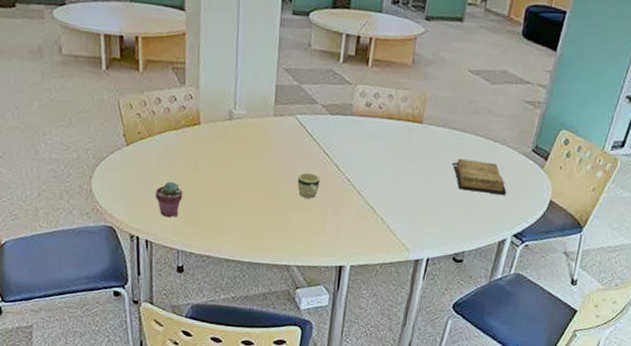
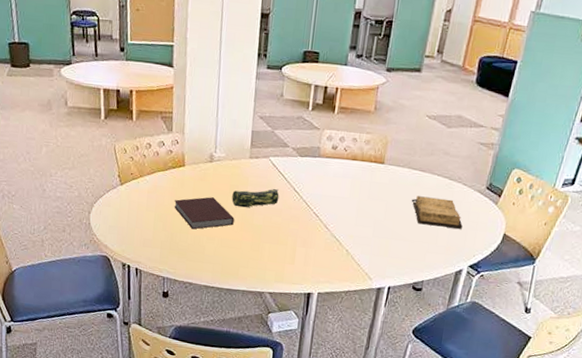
potted succulent: present [155,181,183,218] -> none [144,216,169,249]
notebook: none [189,159,257,196] -> present [174,197,234,229]
pencil case: none [254,150,307,172] -> present [232,188,279,208]
mug: present [297,172,321,198] -> none [270,208,291,232]

